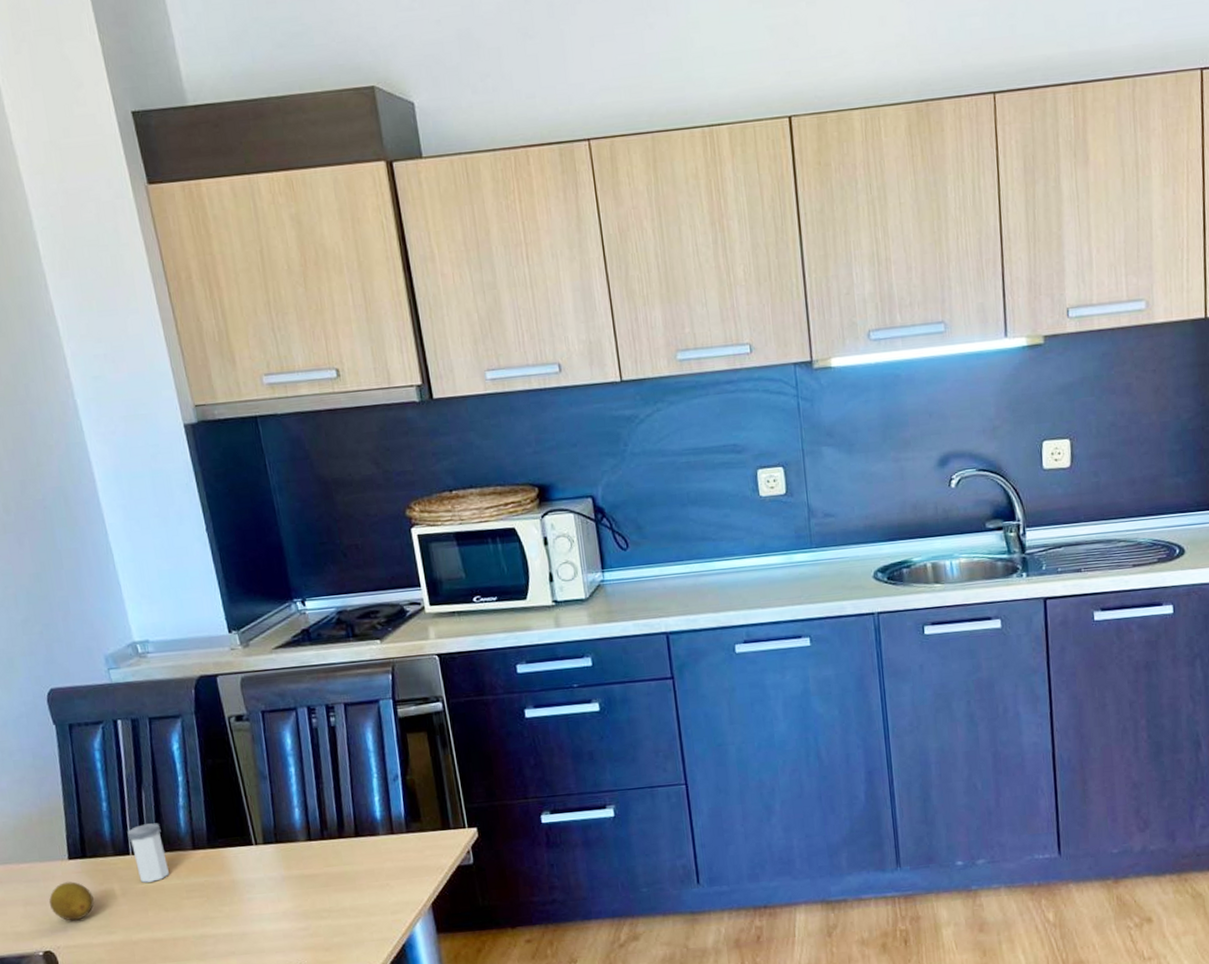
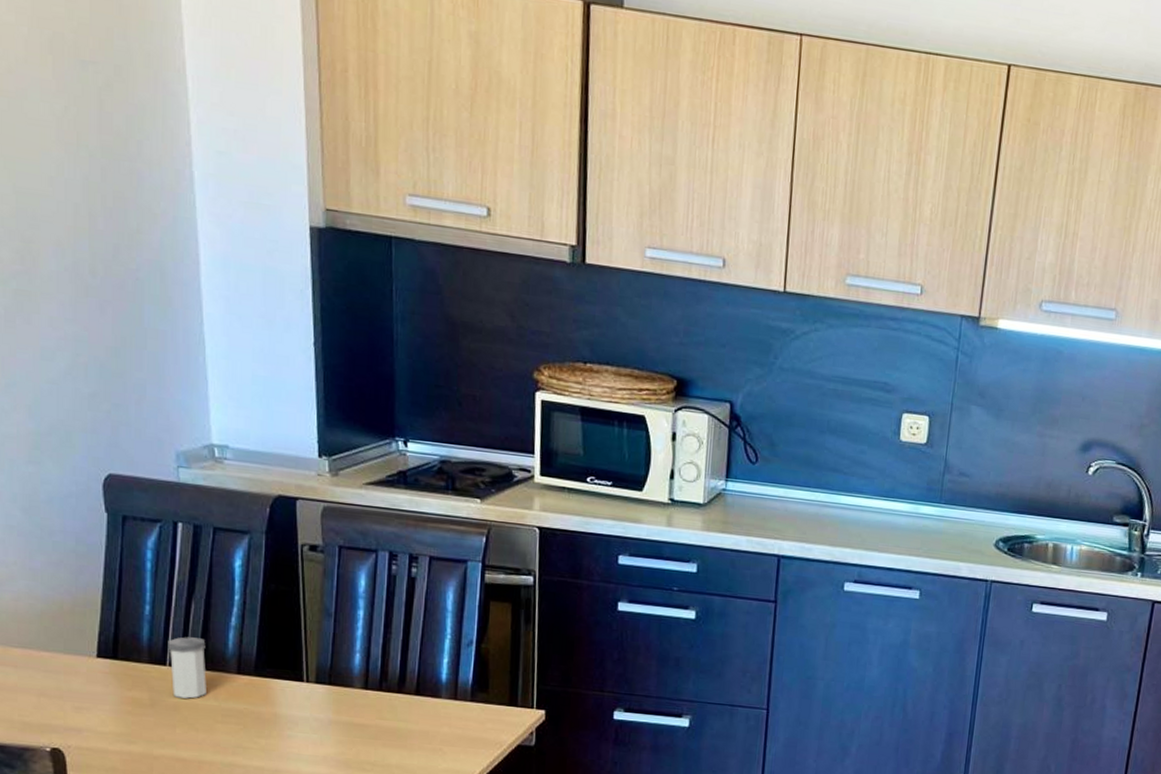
fruit: present [49,881,94,921] -> none [68,680,117,723]

